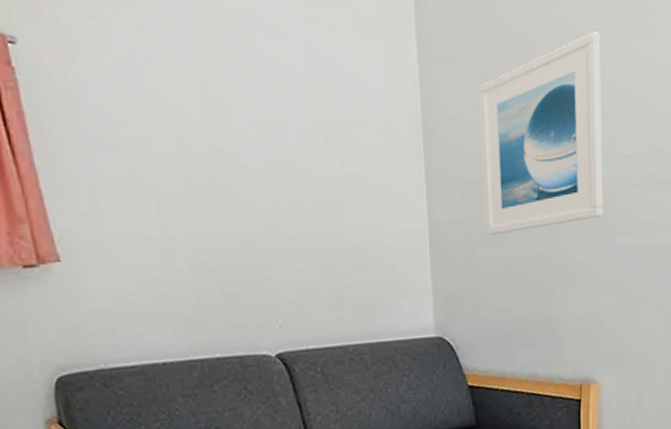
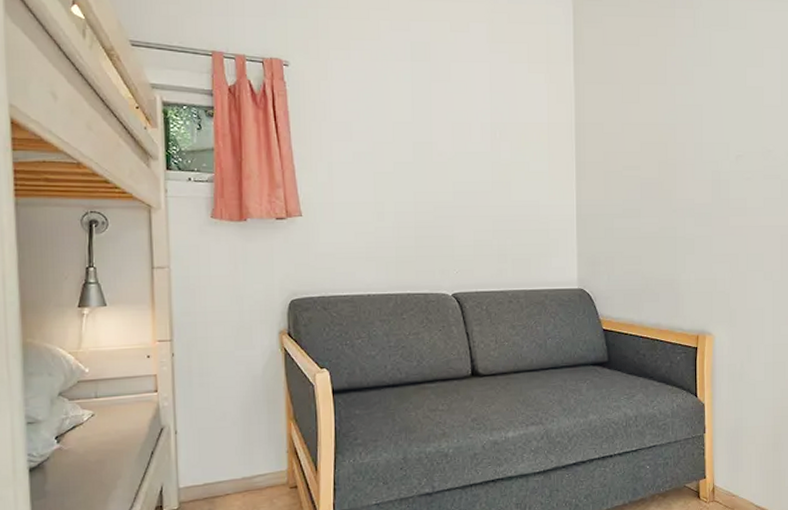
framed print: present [479,32,603,236] -> none [620,62,719,212]

